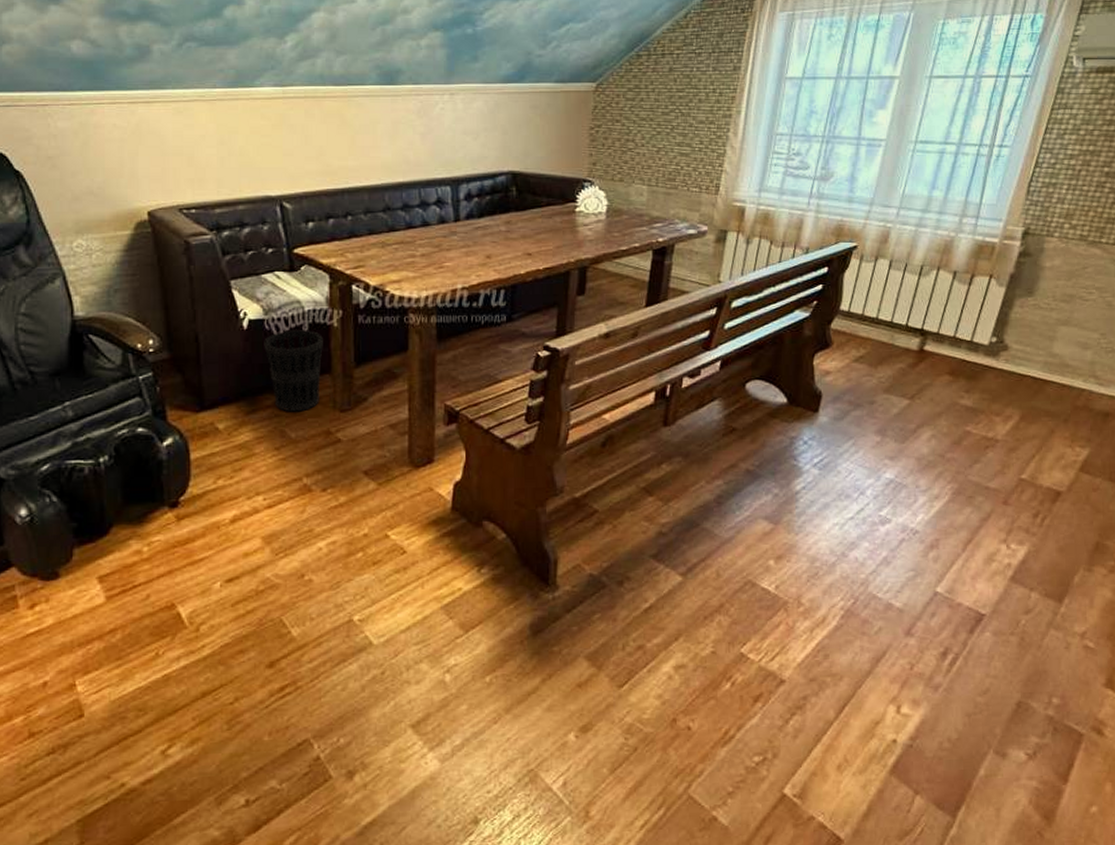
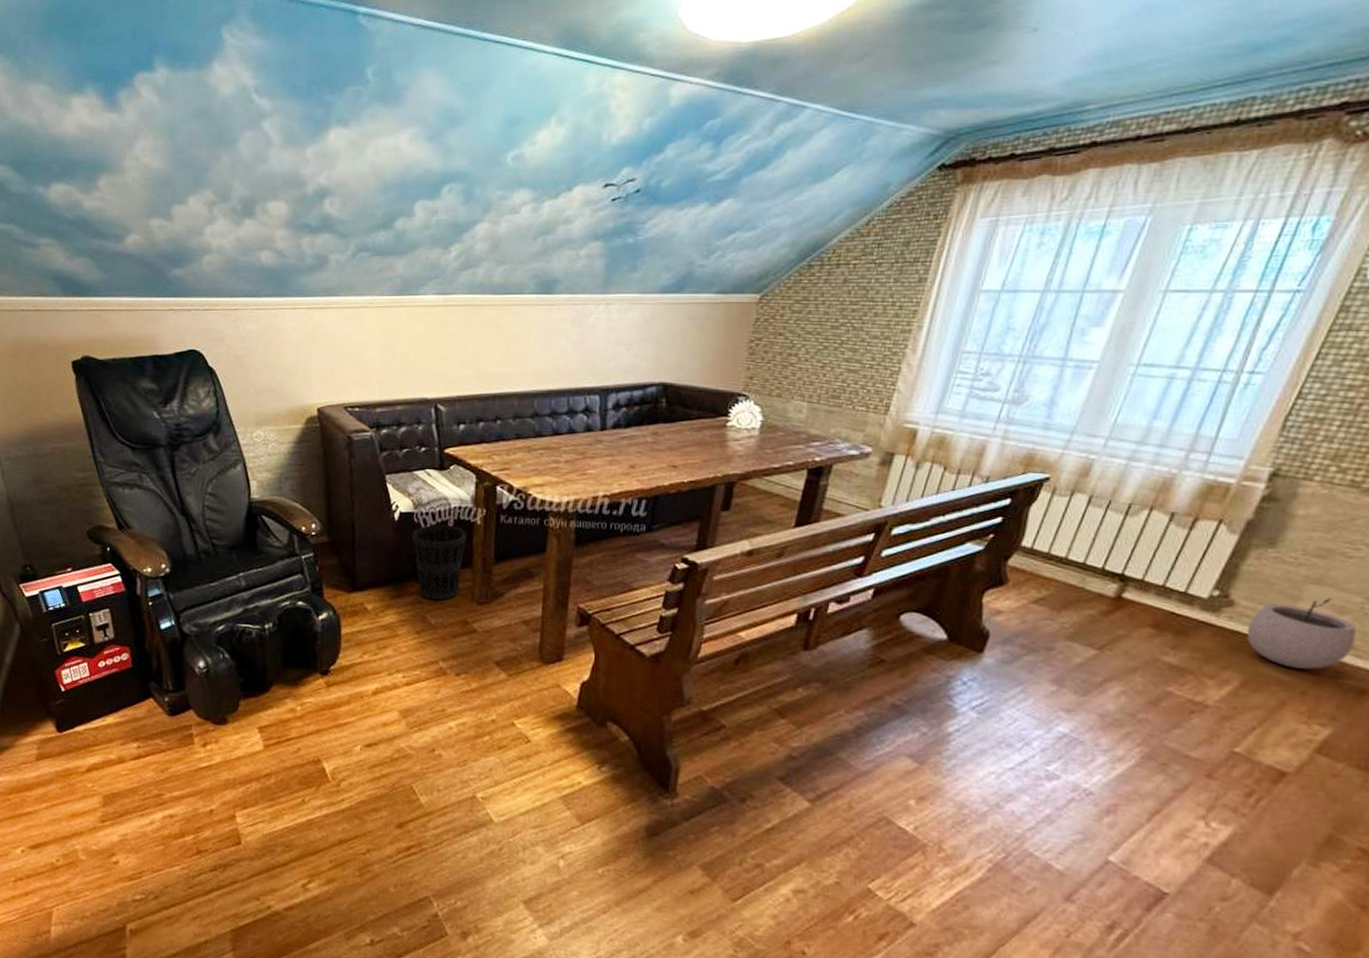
plant pot: none [1019,336,1097,400] -> present [1246,598,1356,670]

